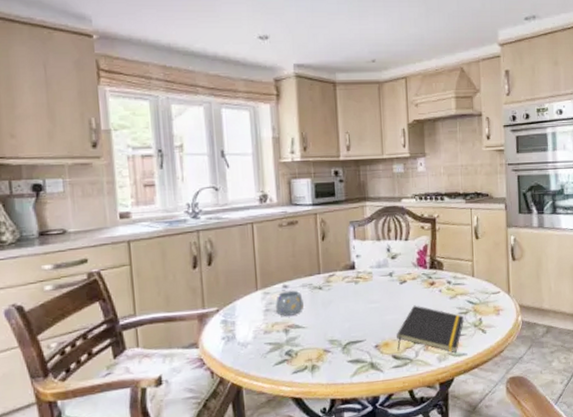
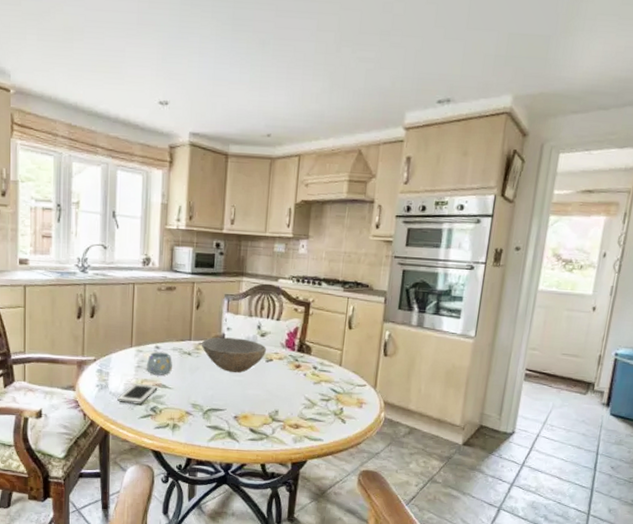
cell phone: none [247,326,289,352] -> present [117,383,157,405]
bowl: none [331,264,399,300] -> present [201,337,267,373]
notepad: present [397,305,464,353] -> none [255,384,325,437]

